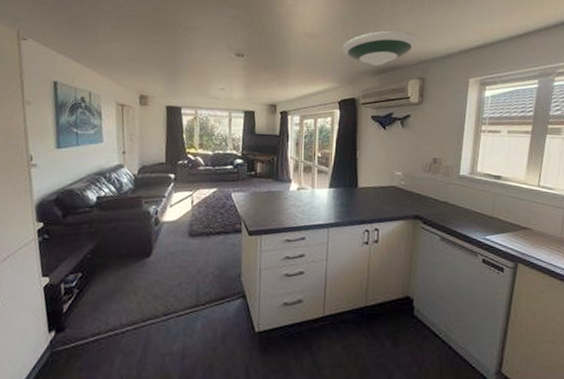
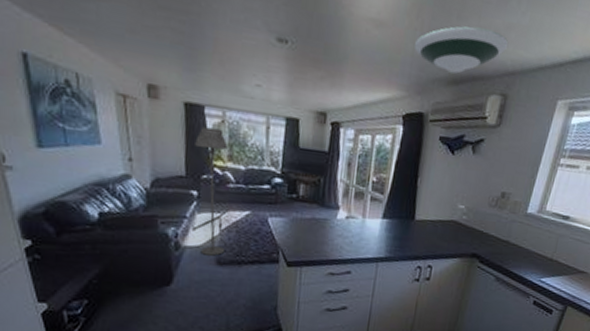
floor lamp: none [173,123,199,229] -> present [195,126,228,256]

